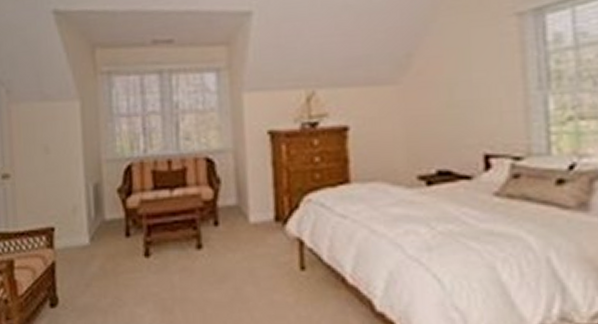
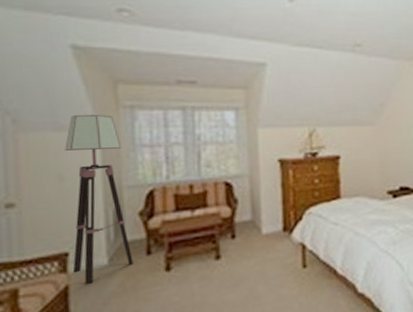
floor lamp: none [49,82,113,262] -> present [65,114,133,284]

